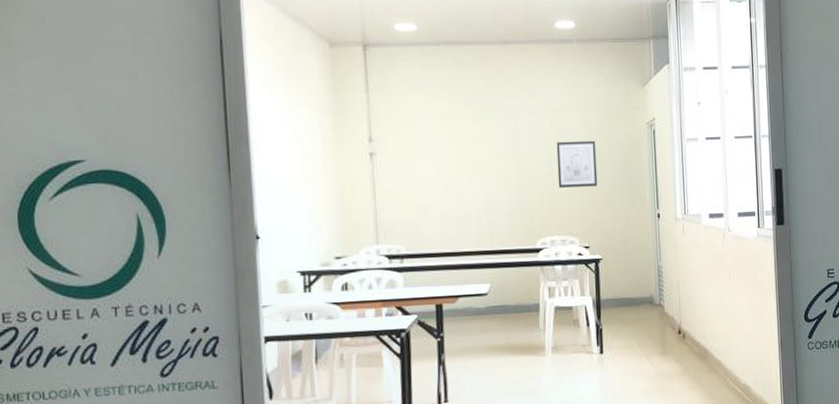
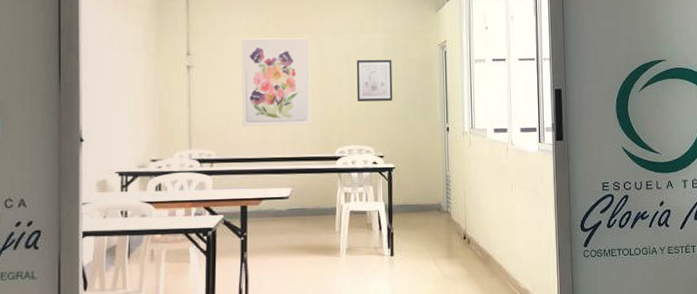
wall art: none [428,119,509,218] -> present [241,38,311,126]

